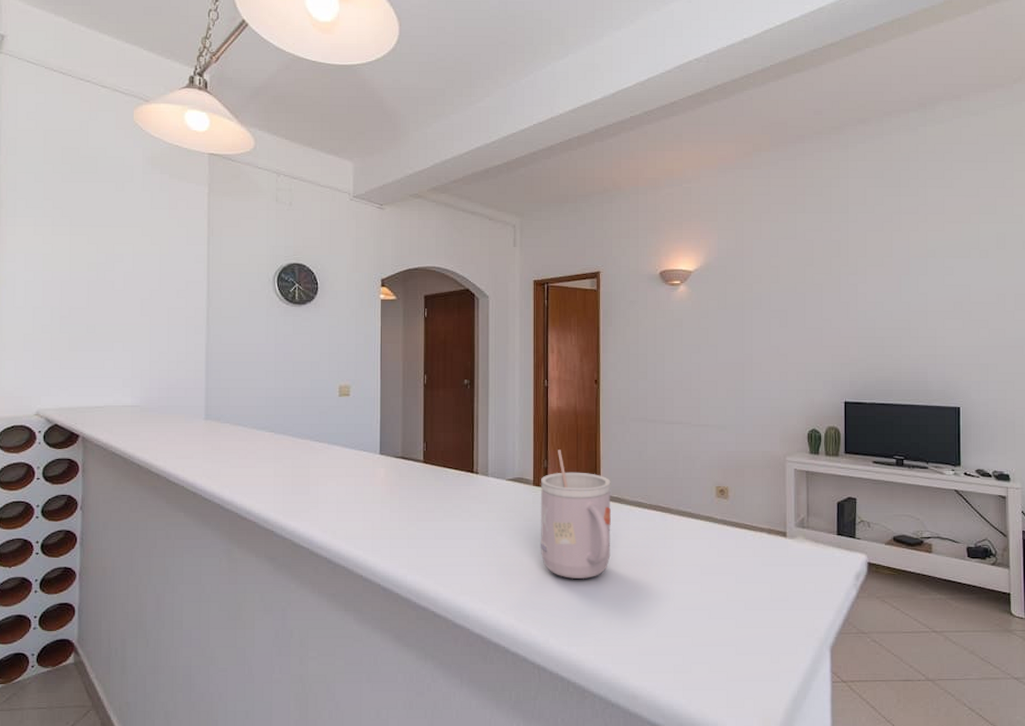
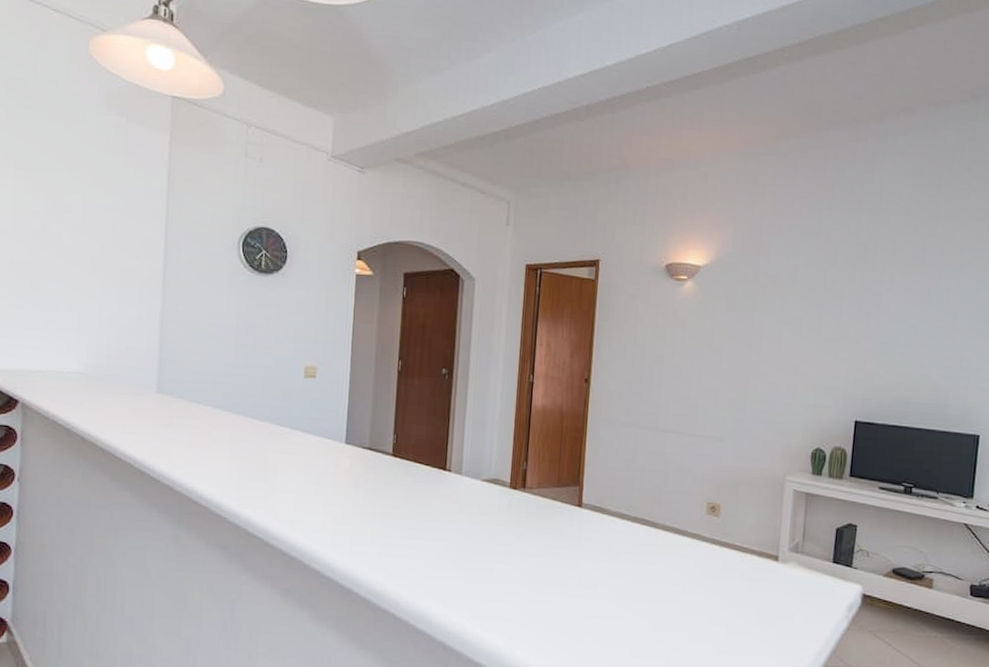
mug: present [540,450,611,579] -> none [512,451,594,591]

